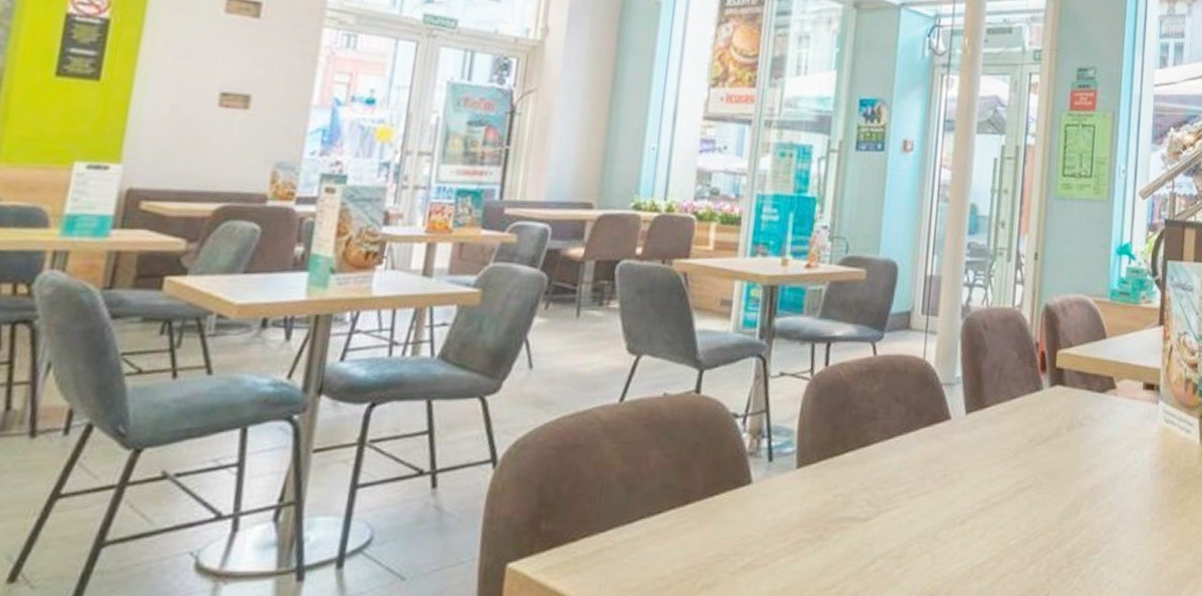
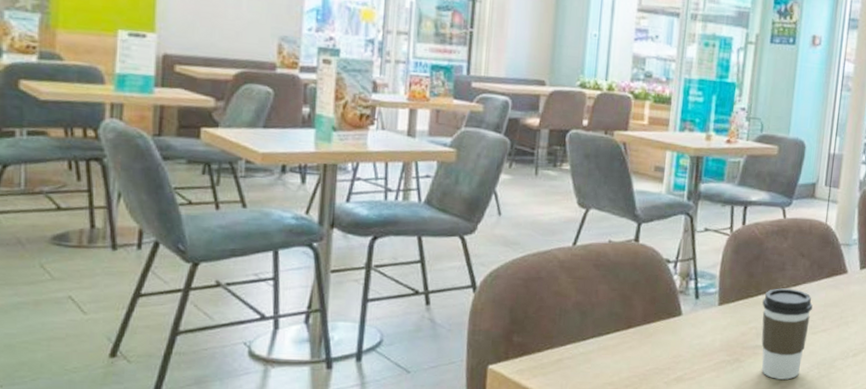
coffee cup: none [849,442,910,560] -> present [761,288,813,380]

